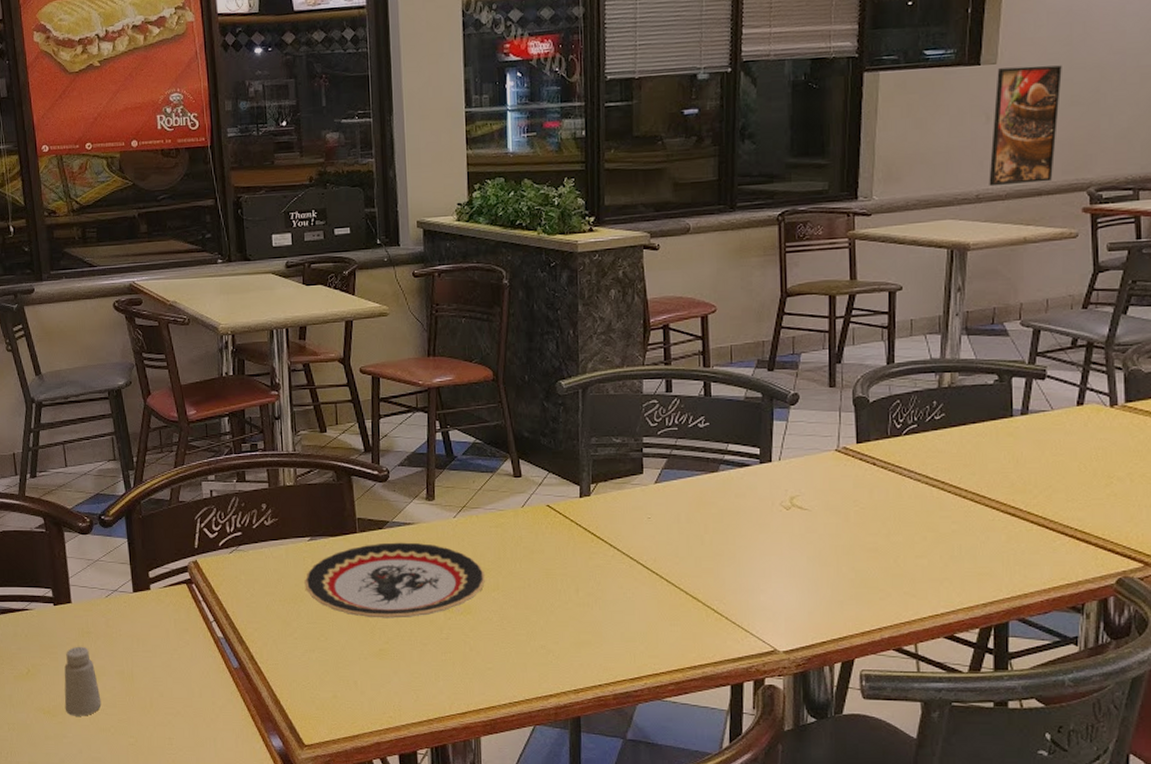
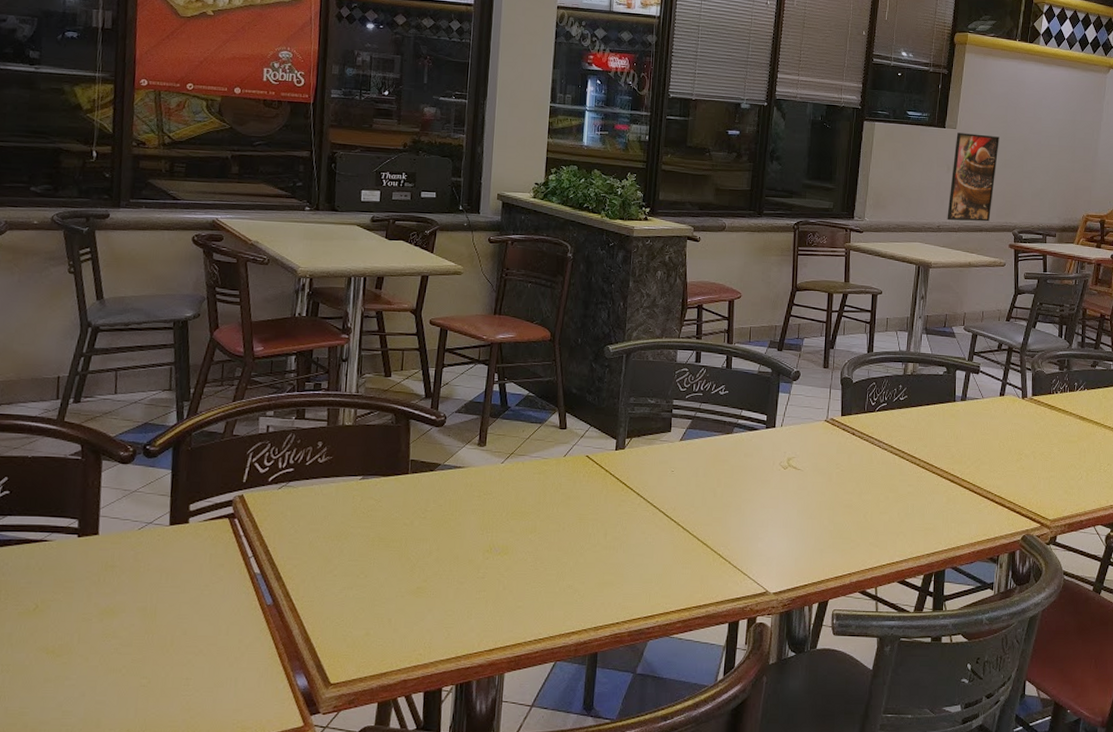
saltshaker: present [64,646,102,716] -> none [72,580,116,656]
plate: present [304,542,485,618] -> none [351,484,524,557]

